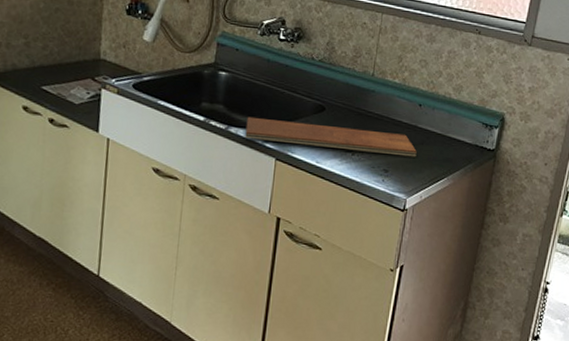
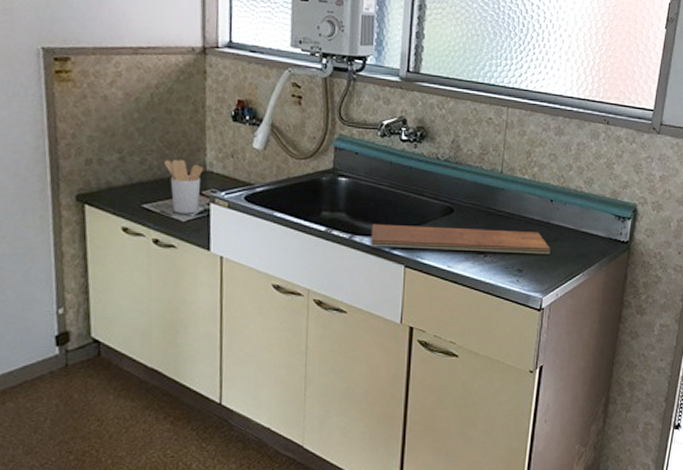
utensil holder: none [64,46,98,98] -> present [164,159,204,214]

